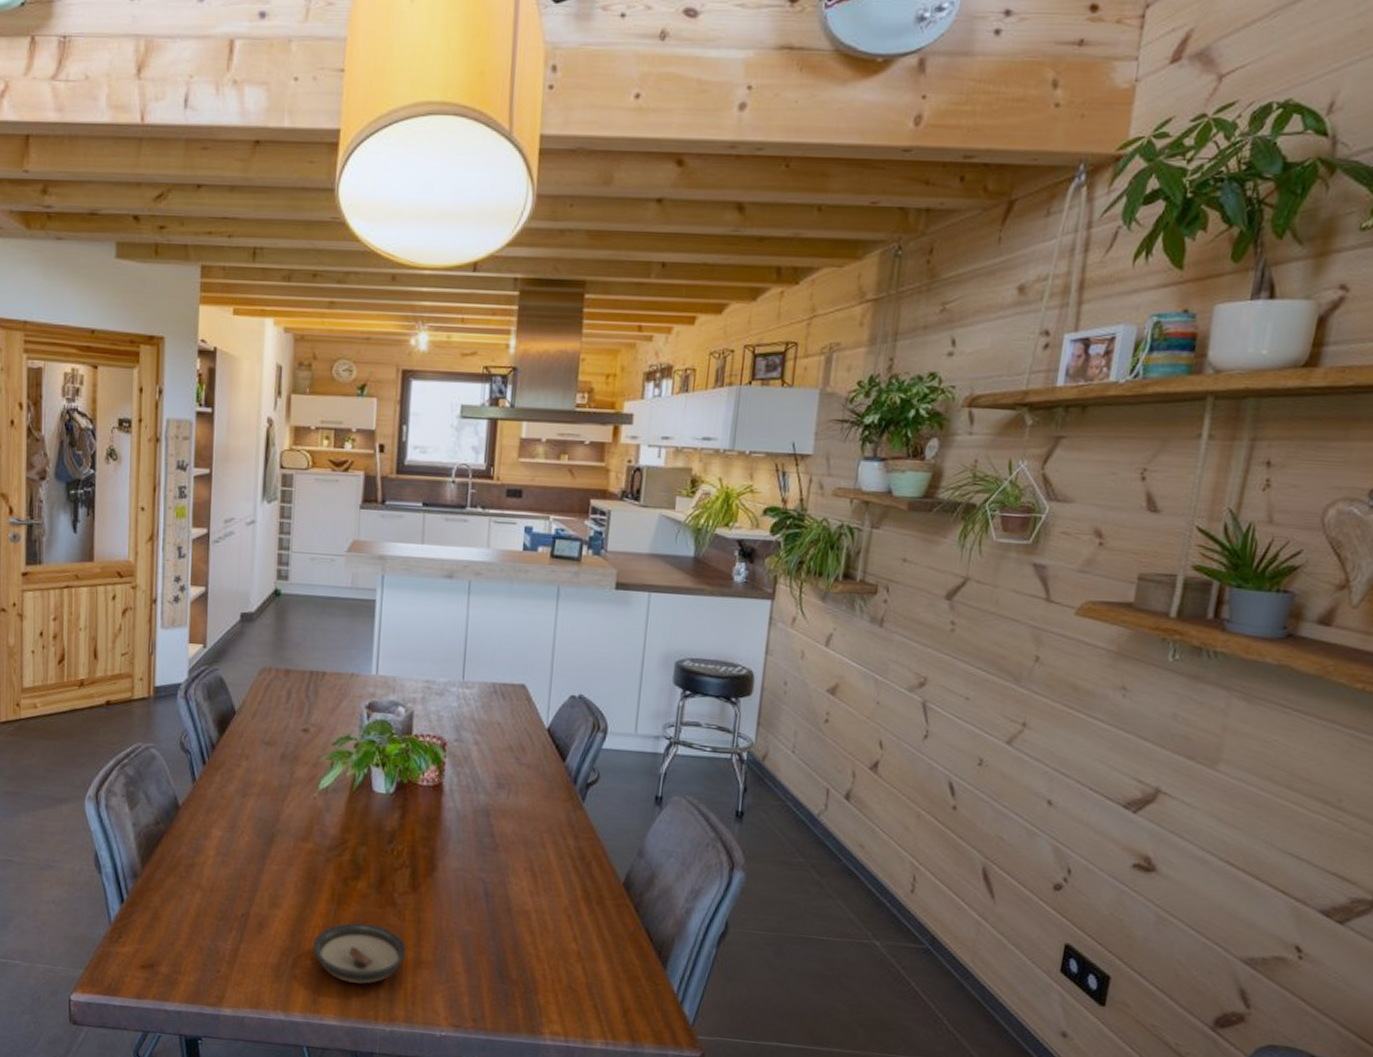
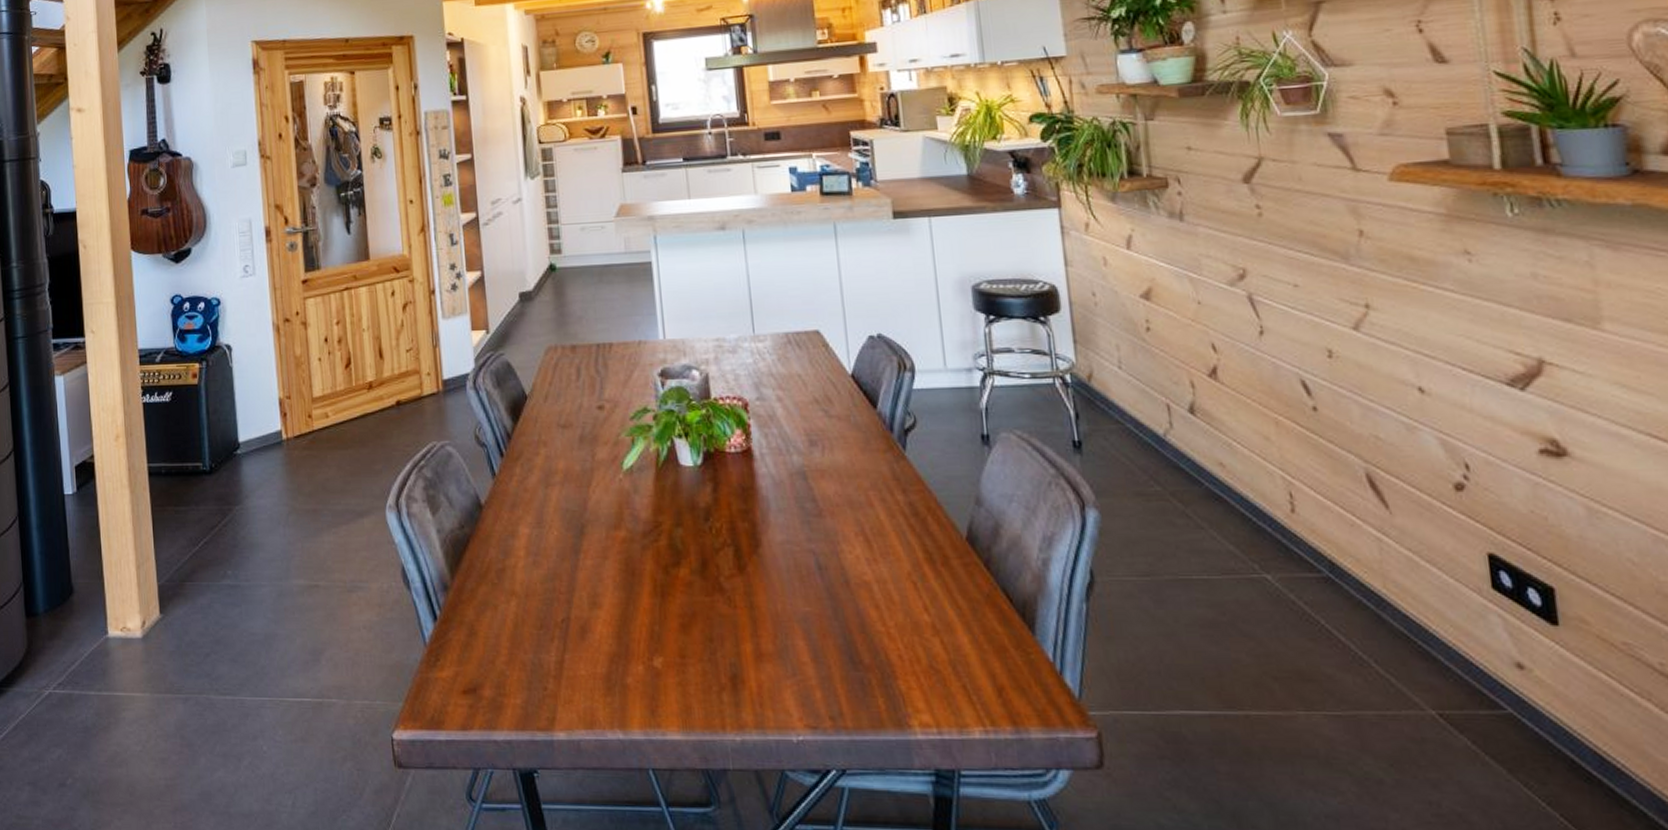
saucer: present [313,922,407,984] -> none [642,615,745,687]

